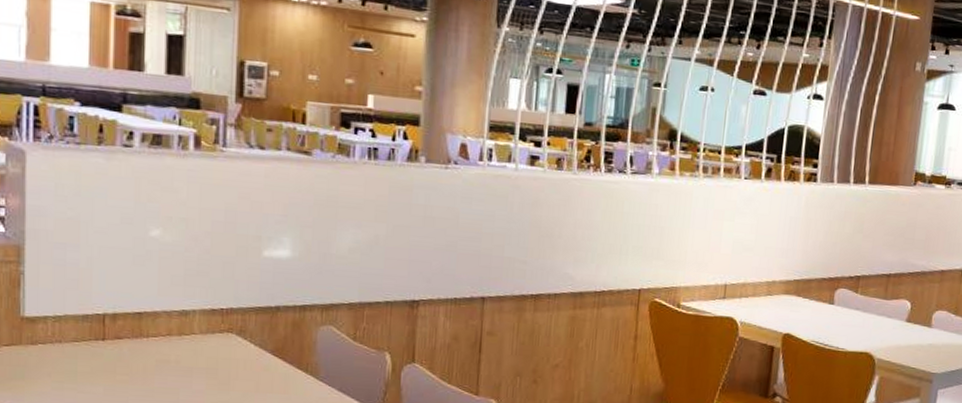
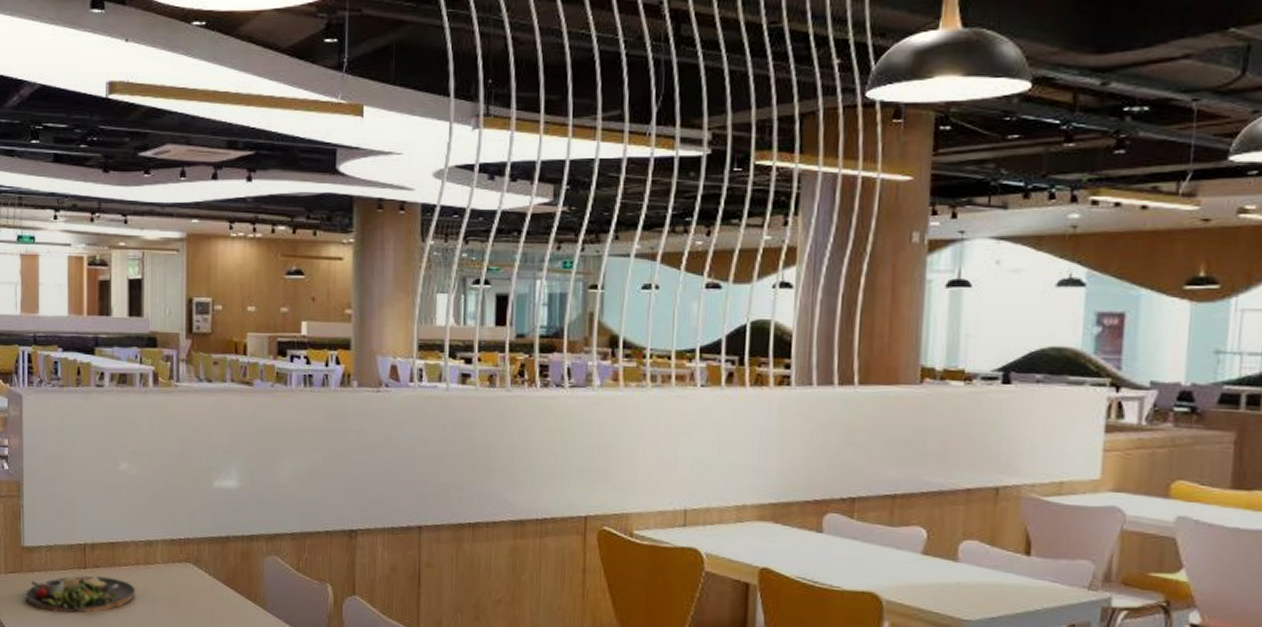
dinner plate: none [25,347,166,388] -> present [25,575,136,613]

